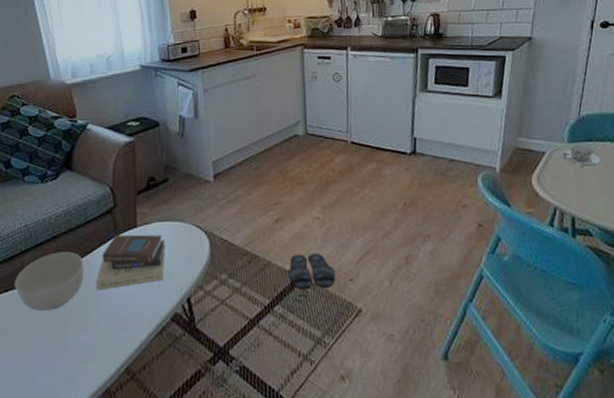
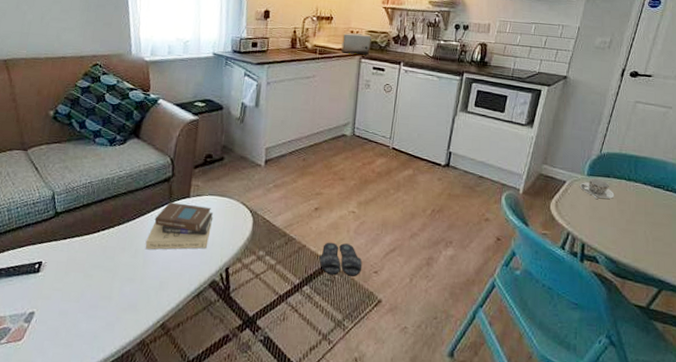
bowl: present [14,251,84,311] -> none [72,210,138,262]
toaster: none [279,21,312,46] -> present [341,32,371,55]

